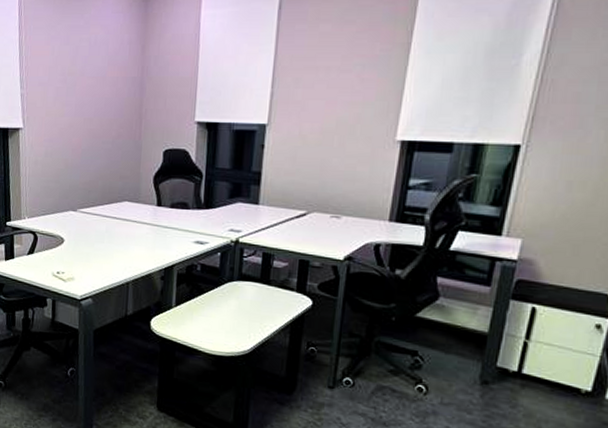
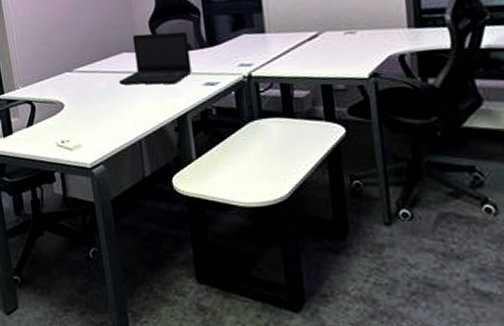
laptop: none [117,187,188,238] -> present [118,31,192,85]

